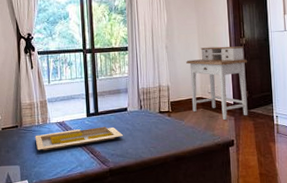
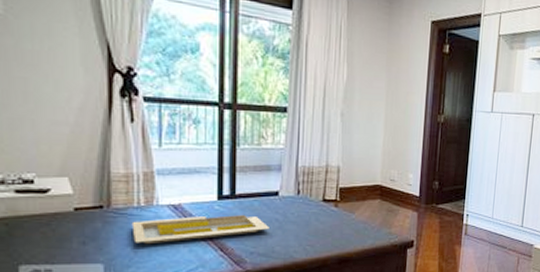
desk: present [186,46,248,120] -> none [366,120,444,215]

